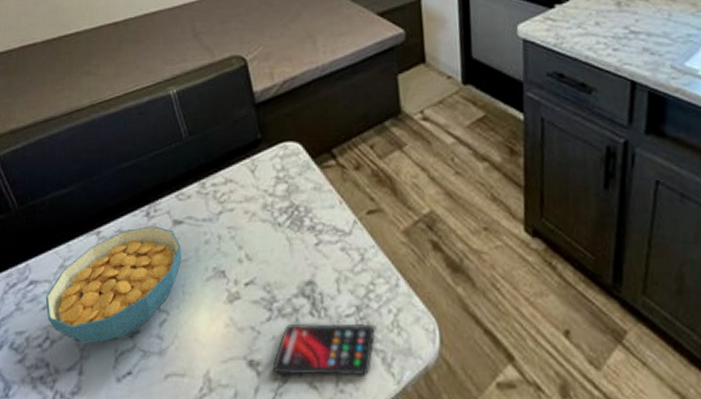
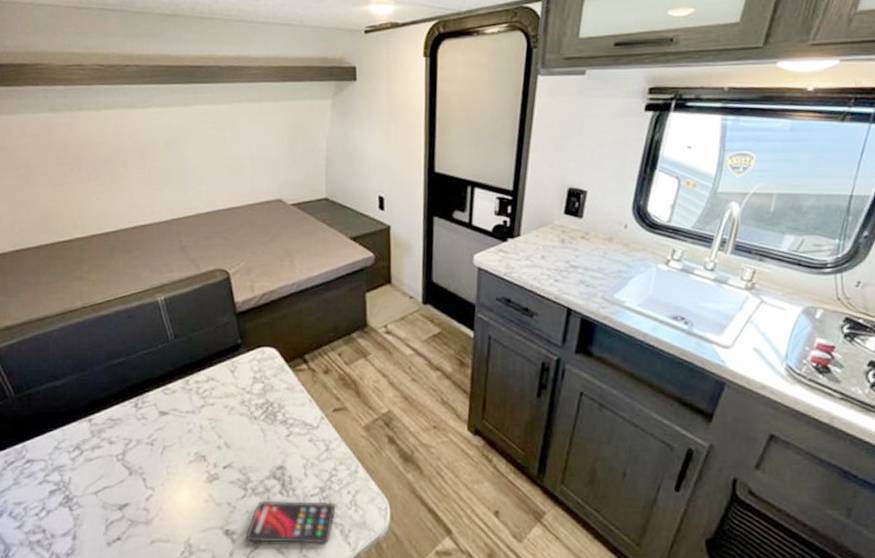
cereal bowl: present [45,225,182,343] -> none [41,415,167,513]

